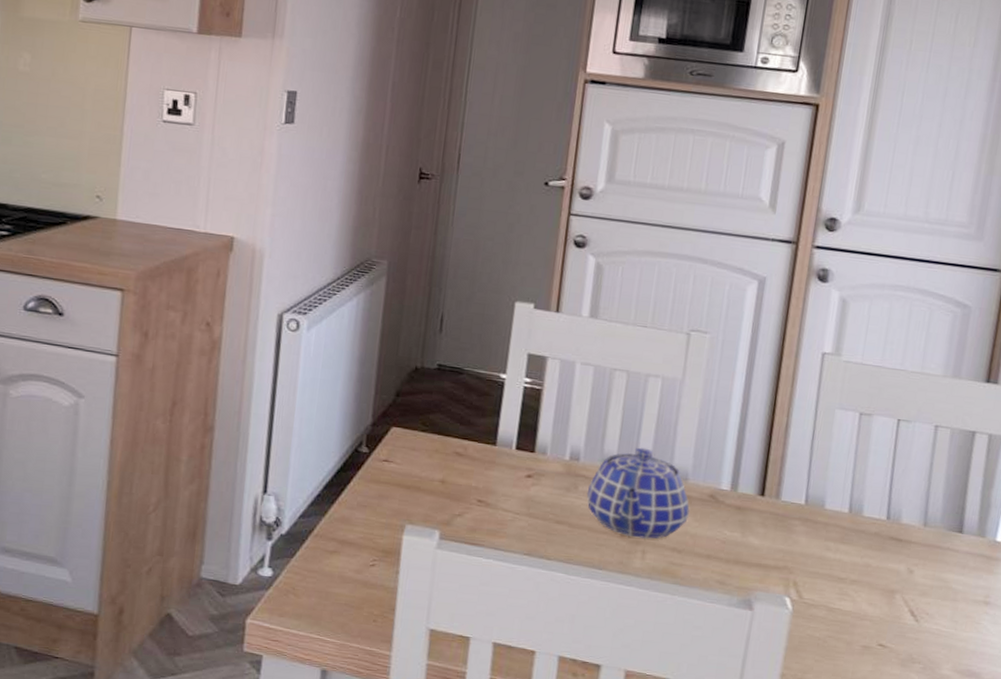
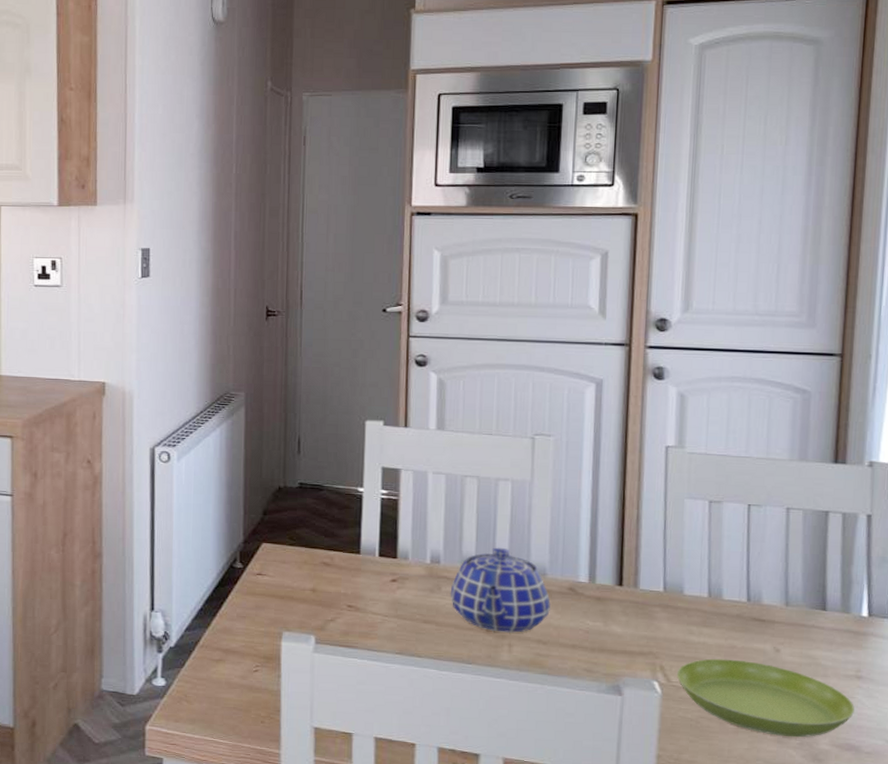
saucer: none [809,576,980,662] -> present [676,658,854,738]

